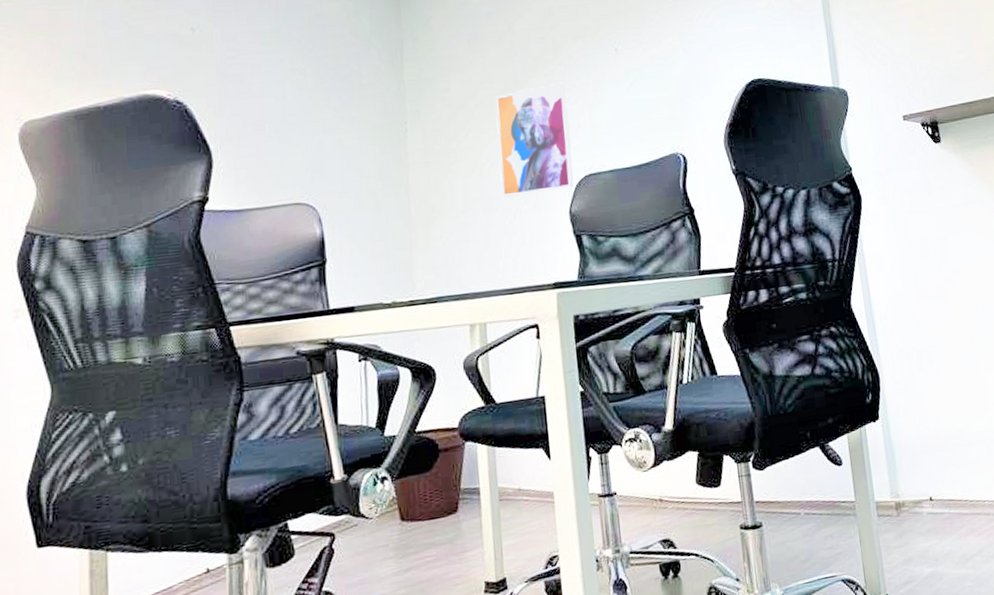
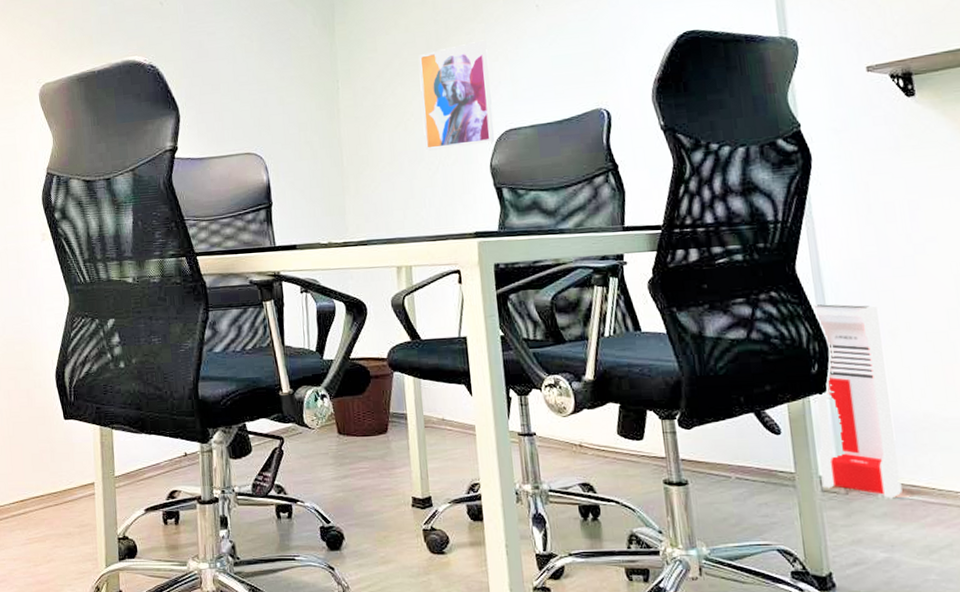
air purifier: none [867,334,943,515] -> present [814,304,903,499]

